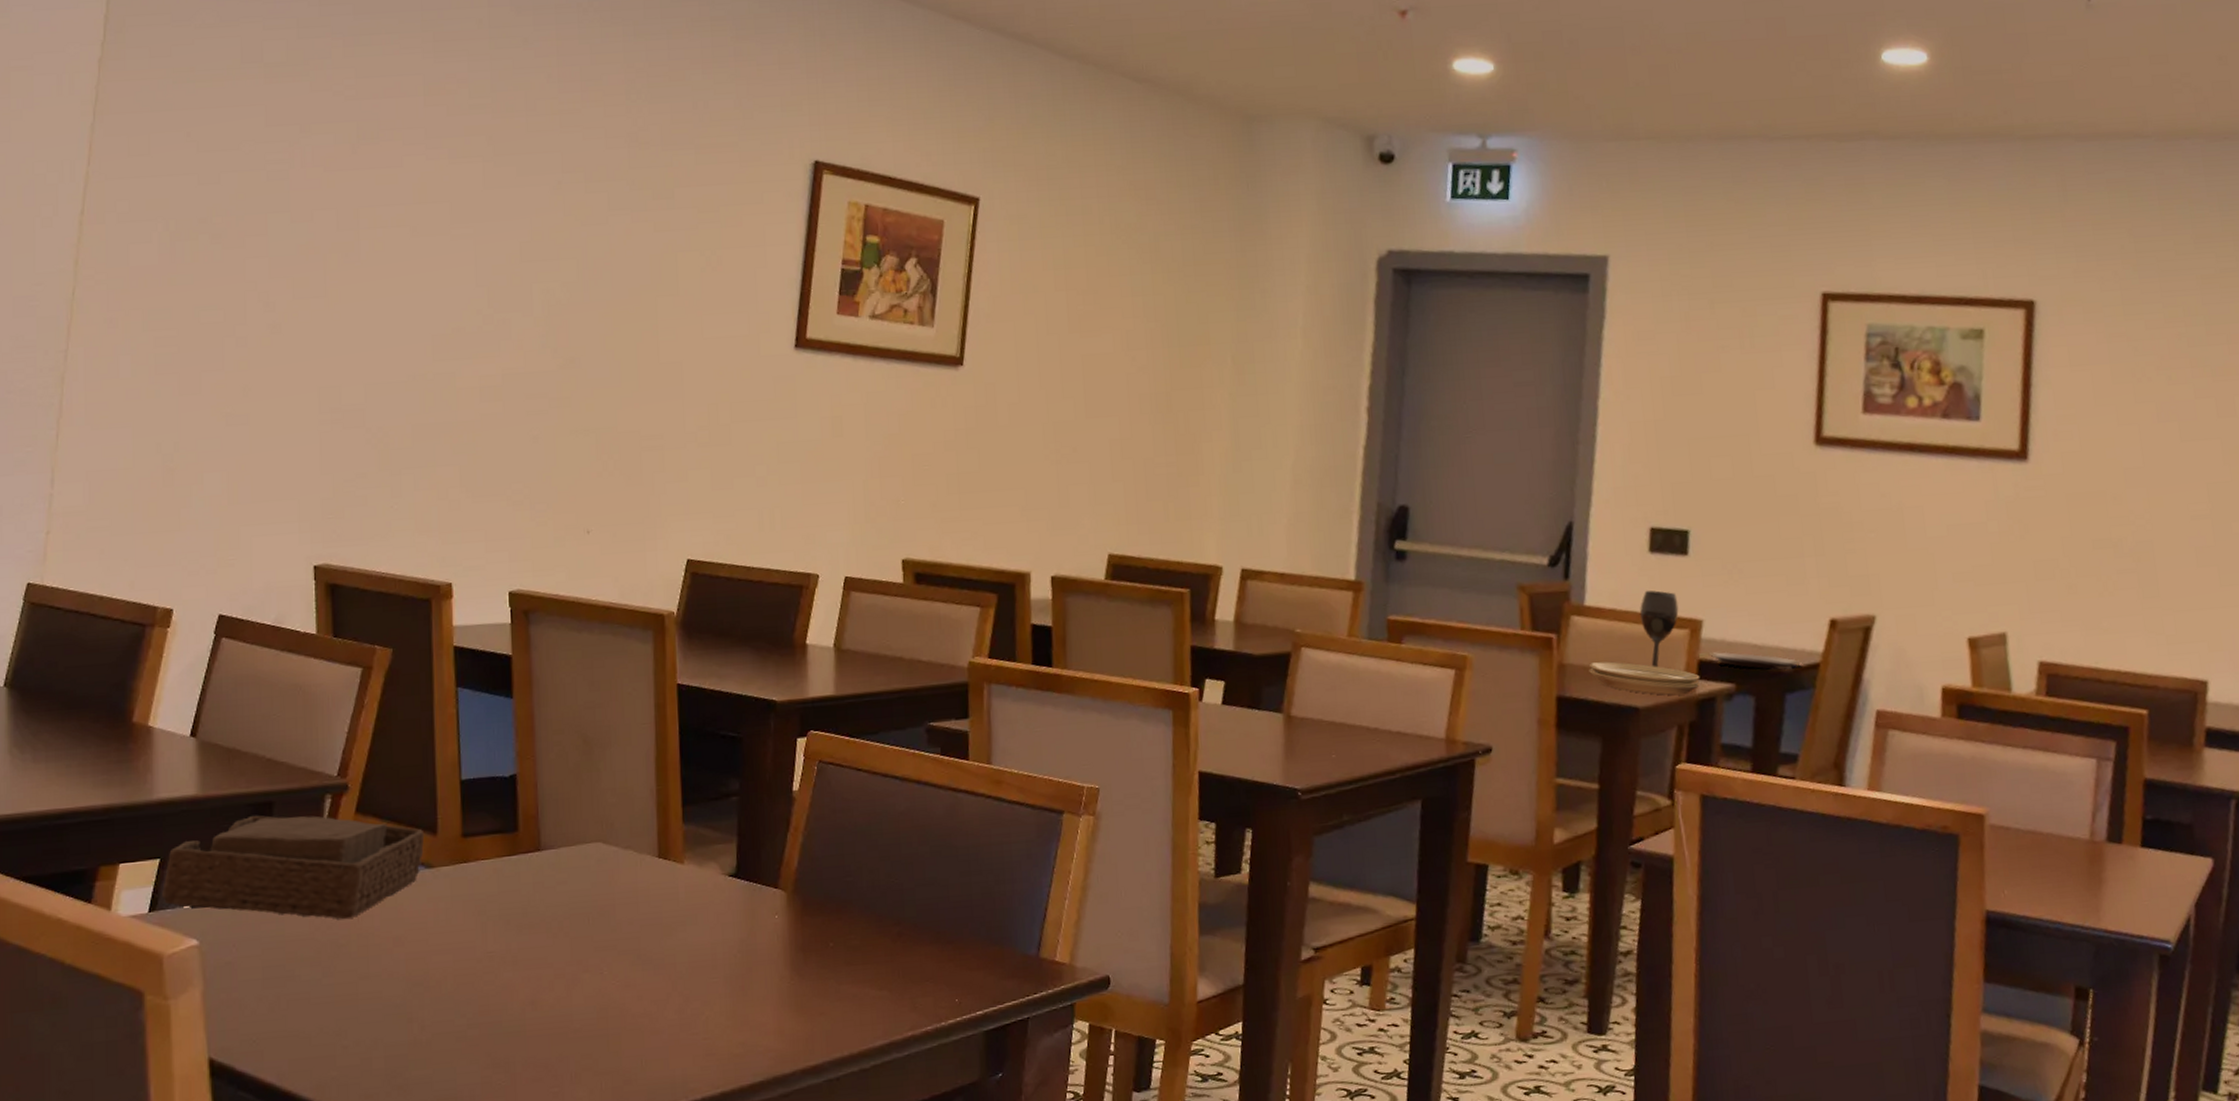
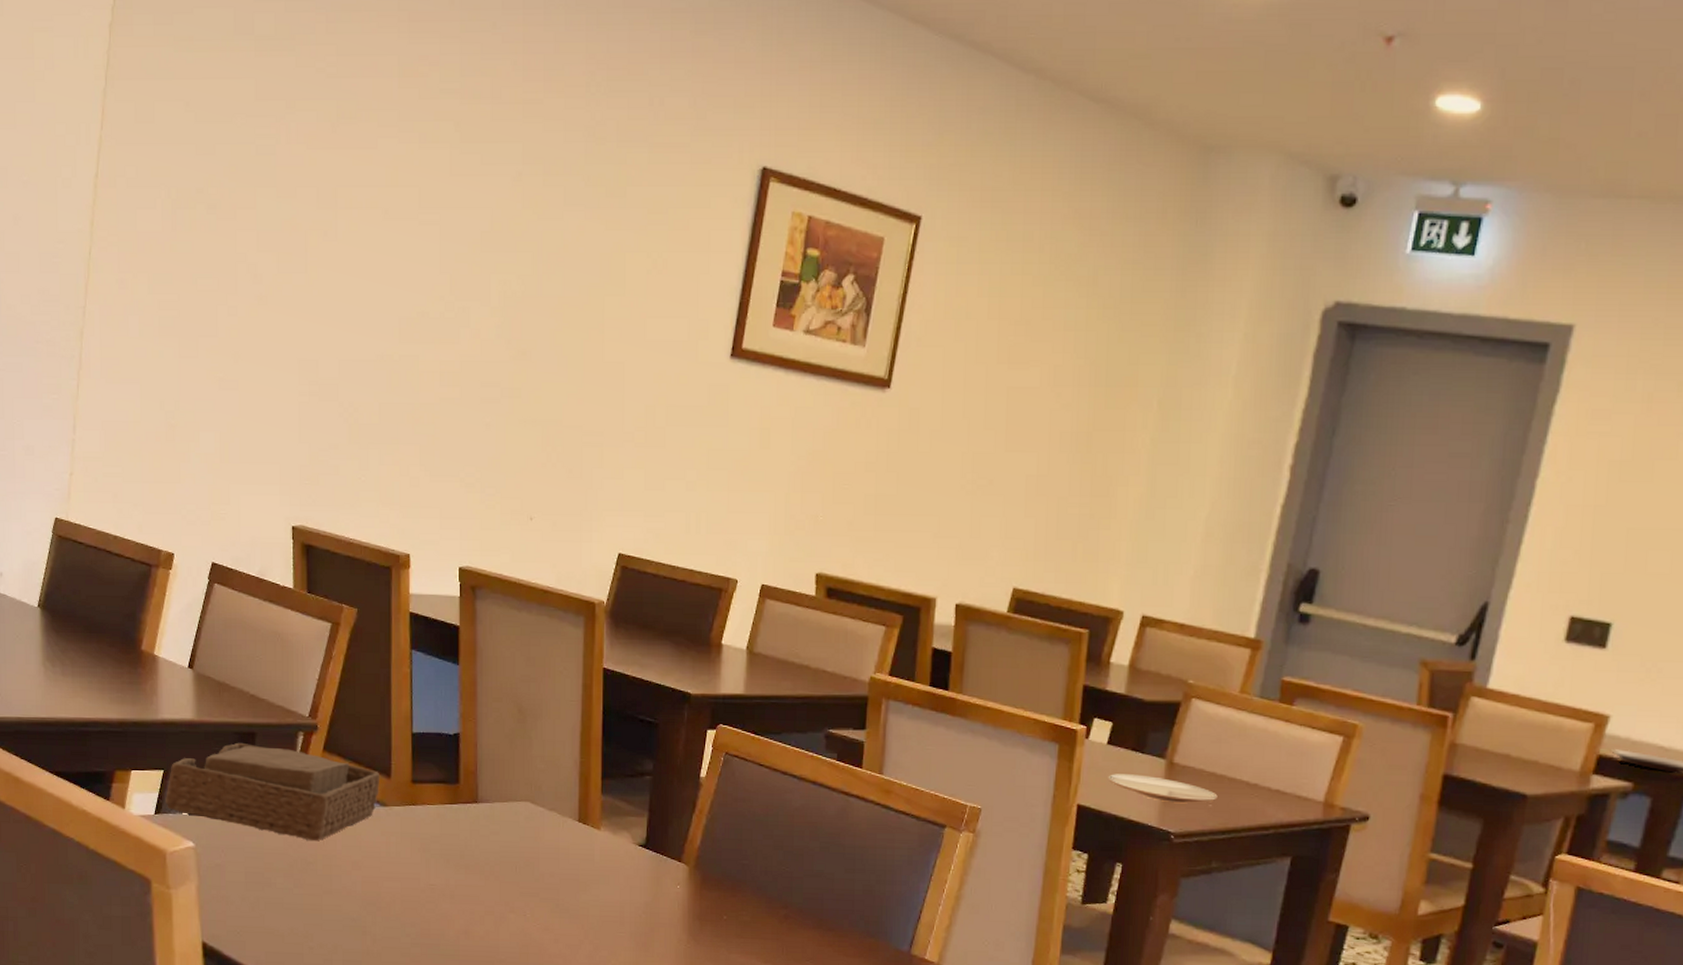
plate: none [1226,732,1340,758] -> present [1108,774,1218,803]
plate: present [1589,661,1700,696] -> none [1481,746,1597,788]
wine glass: present [1639,590,1679,668] -> none [1543,679,1587,758]

